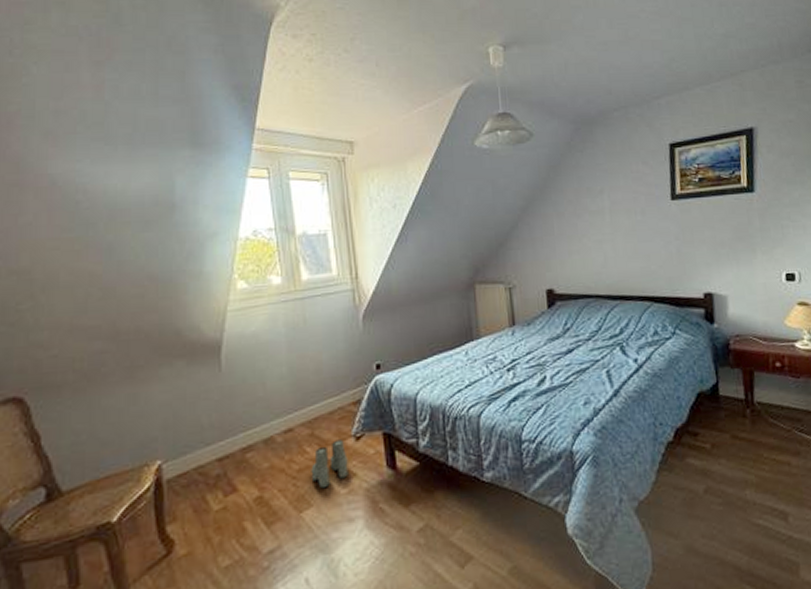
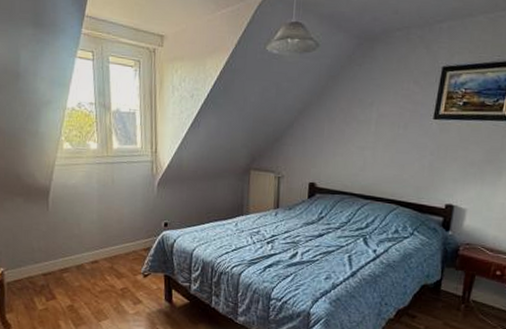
boots: present [311,439,348,489] -> none [109,274,137,308]

